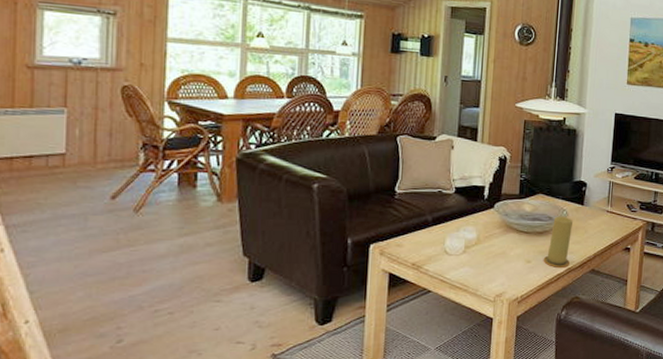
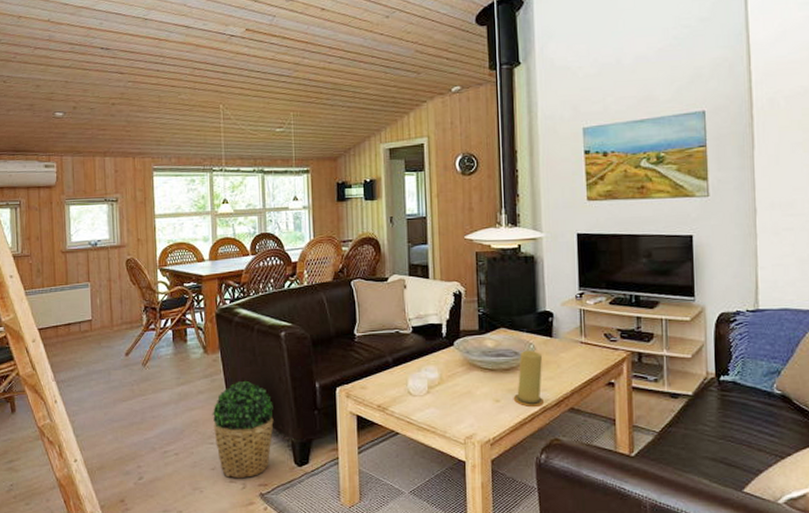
potted plant: none [221,233,297,339] -> present [212,380,274,479]

